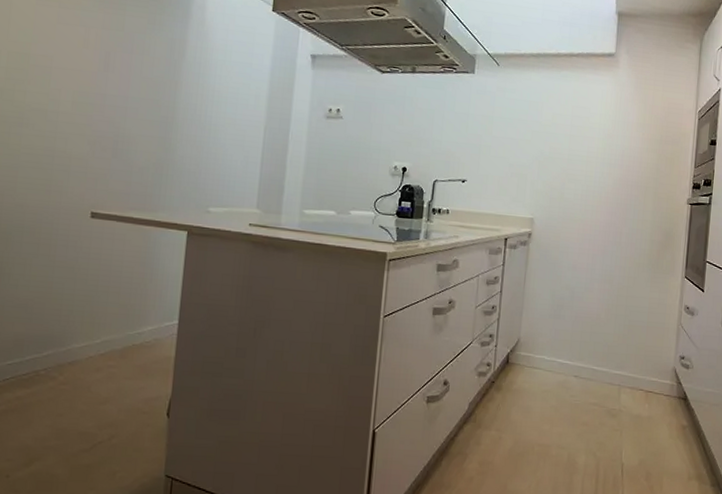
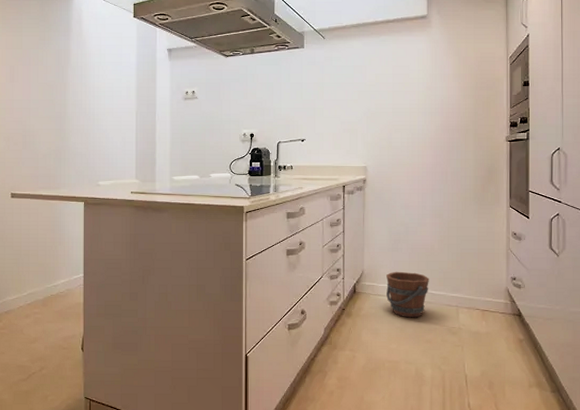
bucket: none [543,341,592,396] -> present [386,271,429,318]

